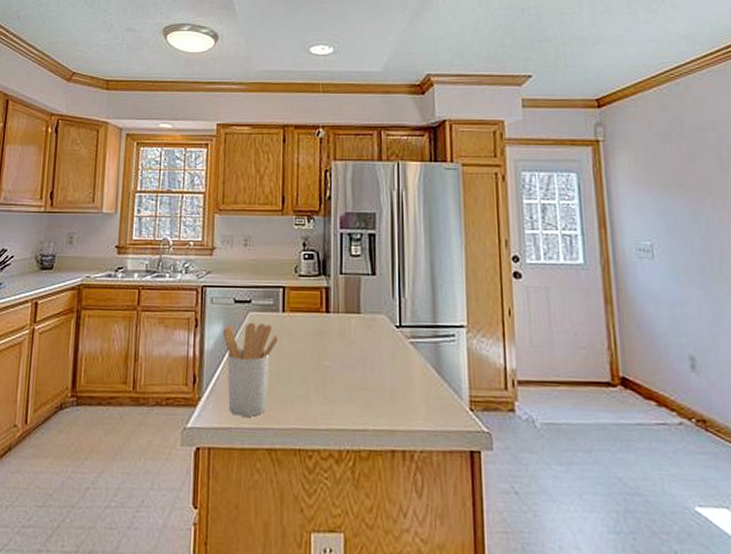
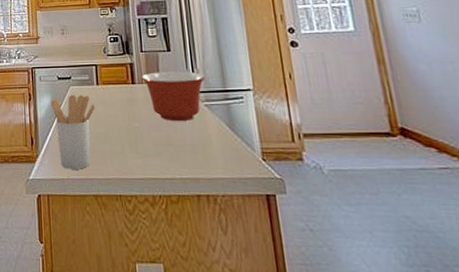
mixing bowl: none [338,299,414,362] -> present [141,71,205,122]

